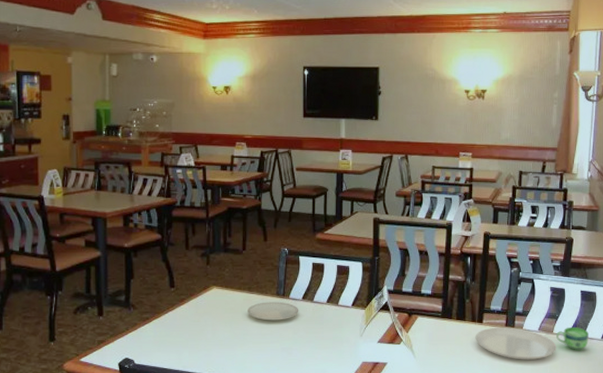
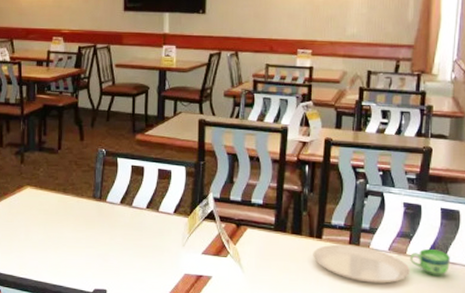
plate: present [248,301,299,321] -> none [62,204,117,225]

